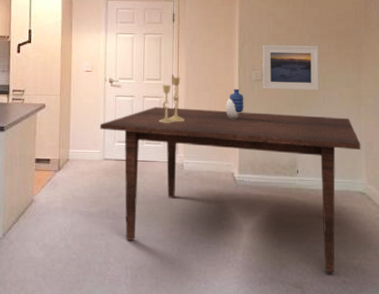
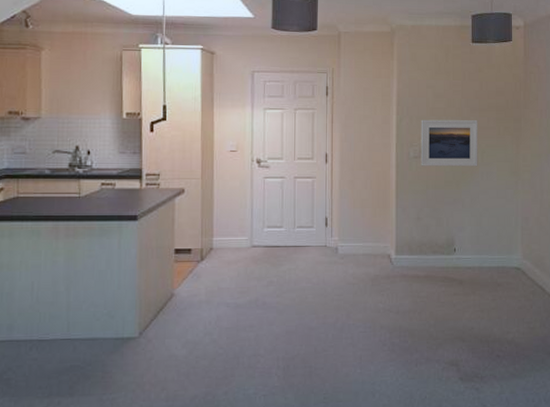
table: present [100,107,361,273] -> none [247,188,518,349]
candlestick: present [158,77,185,123] -> none [311,155,339,205]
vase: present [225,88,244,119] -> none [382,166,402,199]

